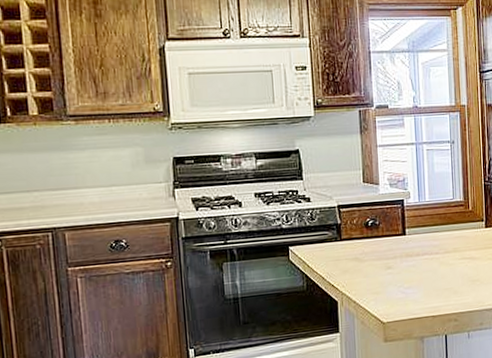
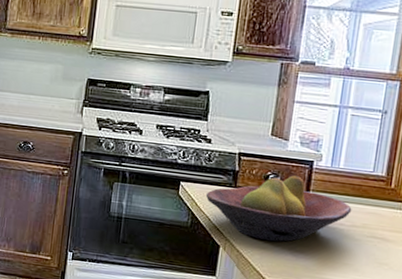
fruit bowl: none [315,217,443,286] -> present [205,175,352,242]

